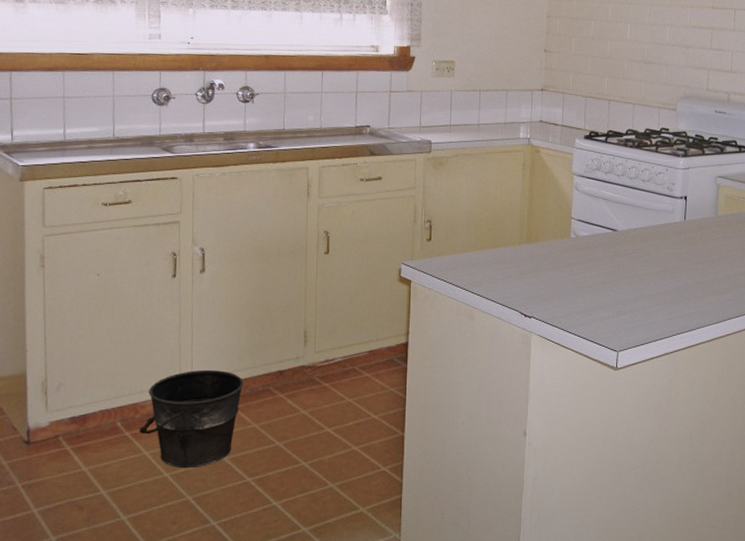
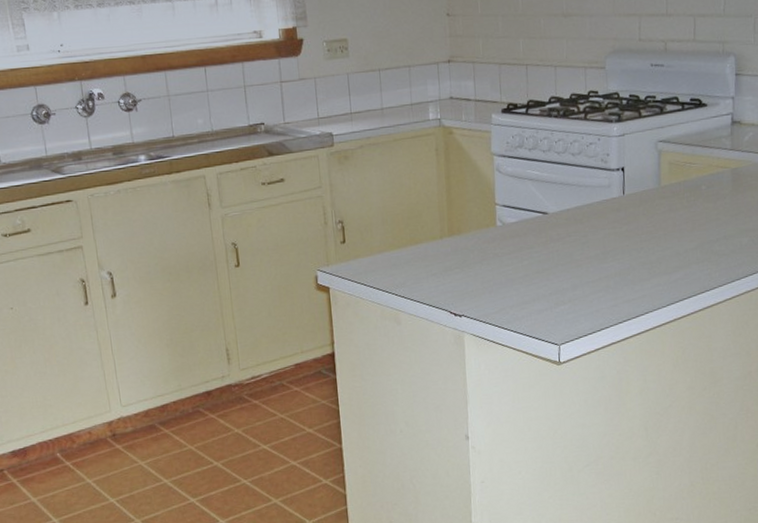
bucket: present [139,369,244,468] -> none [78,395,174,493]

